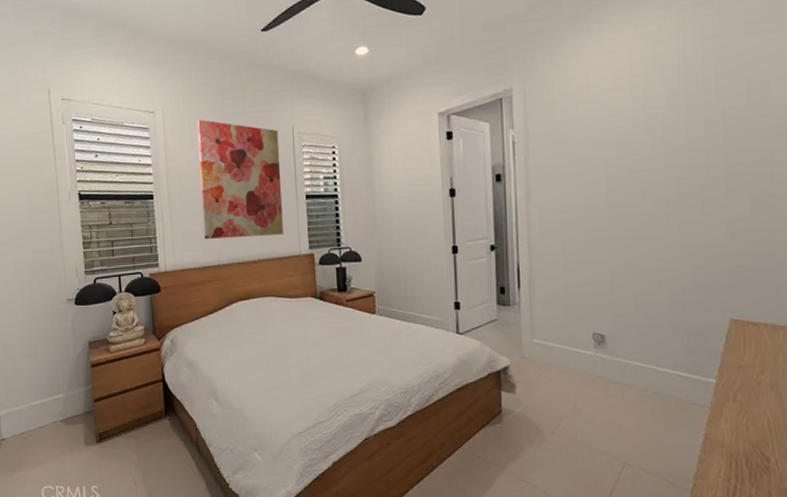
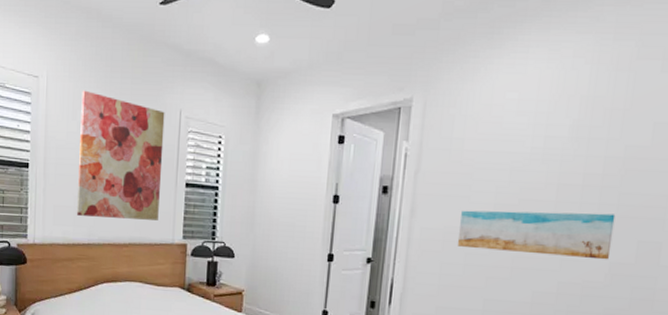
wall art: none [575,174,726,224] -> present [457,210,616,260]

